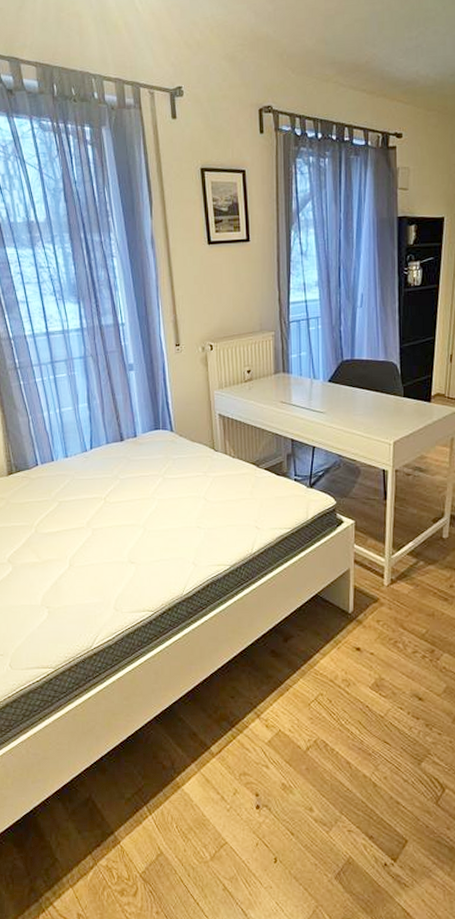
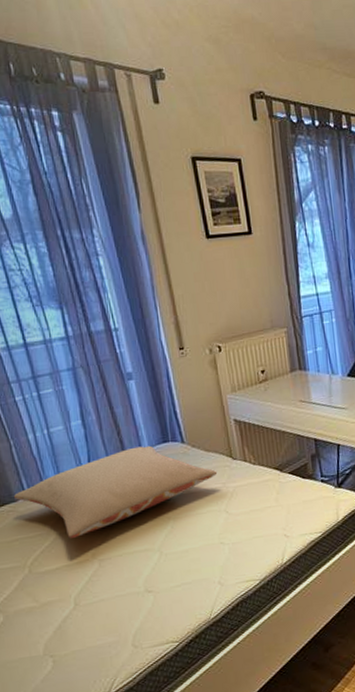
pillow: none [28,431,200,506] -> present [13,445,218,538]

